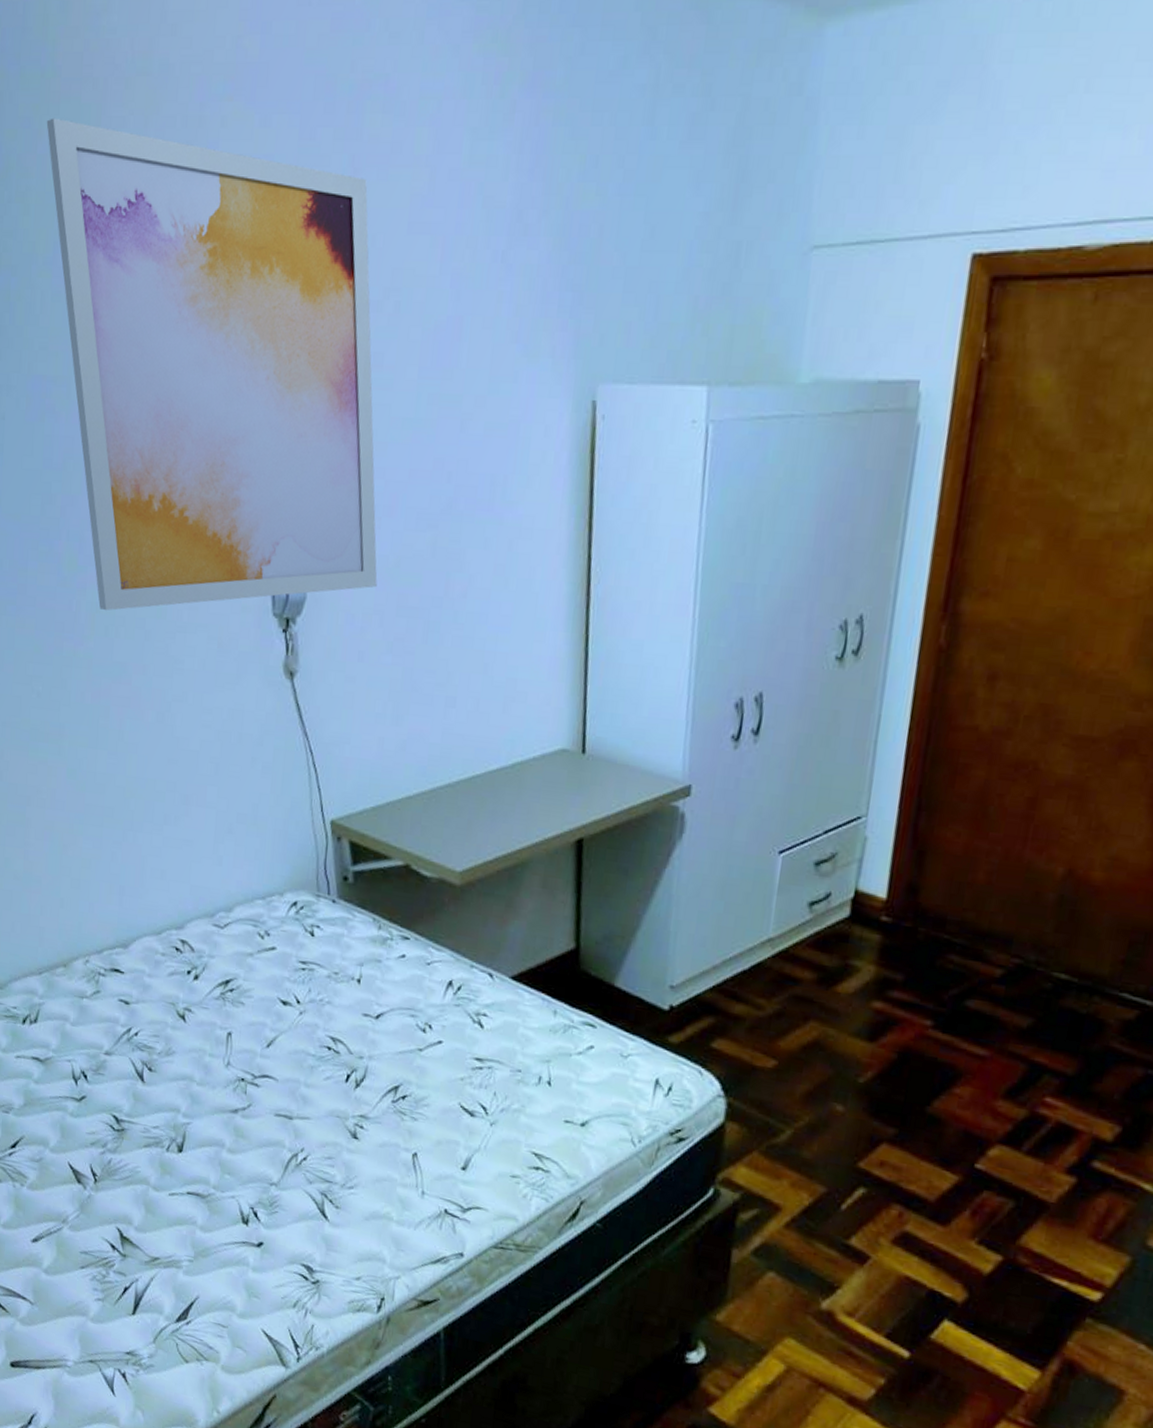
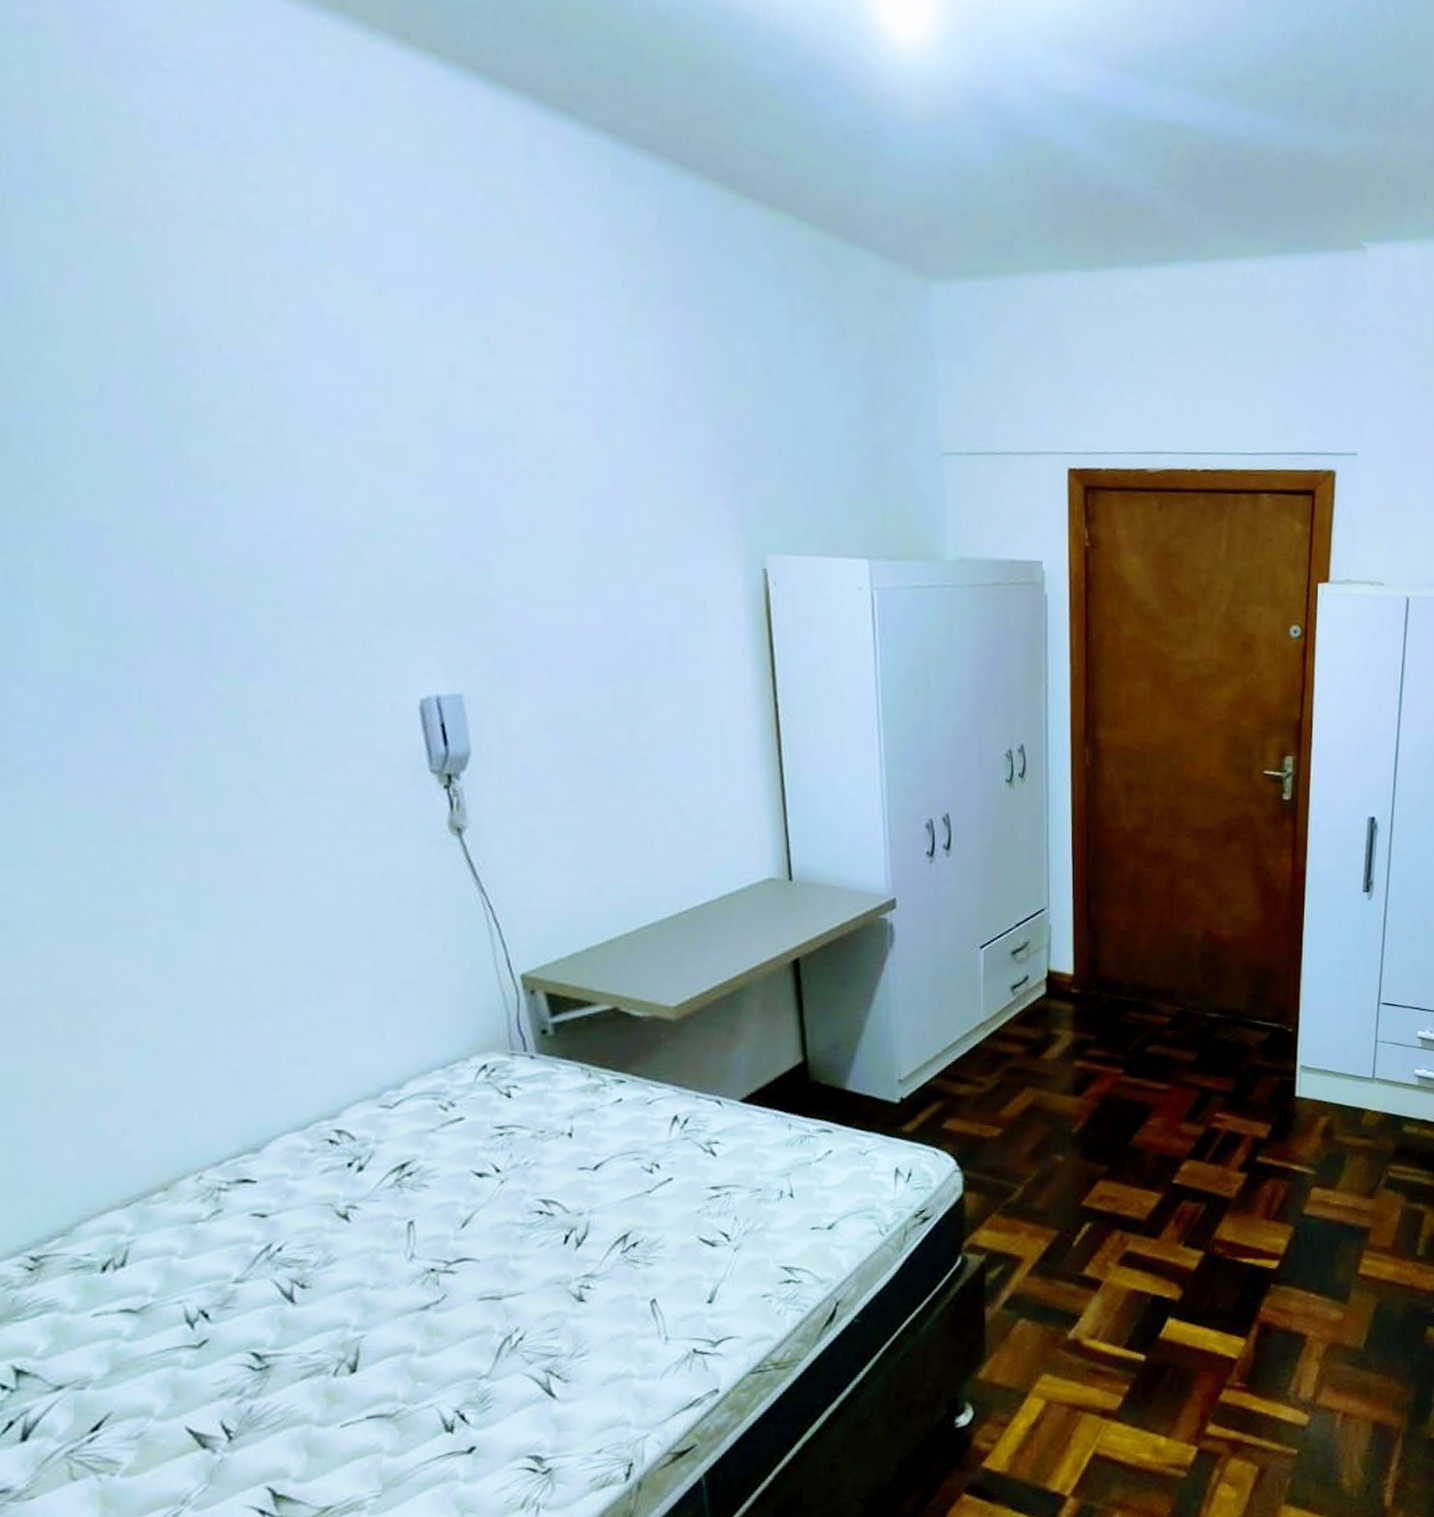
wall art: present [46,117,378,611] -> none [81,253,554,778]

